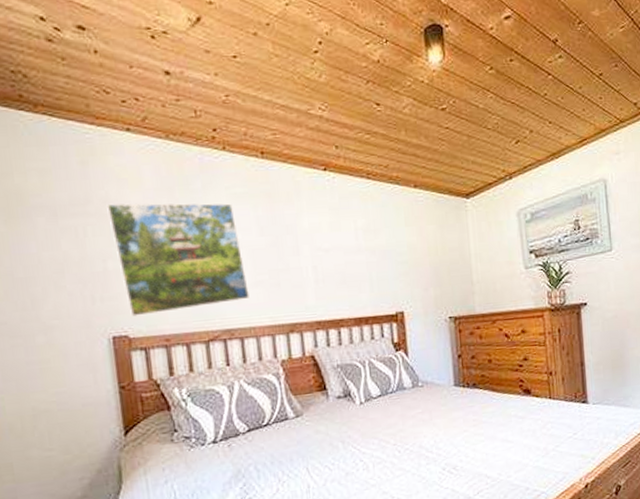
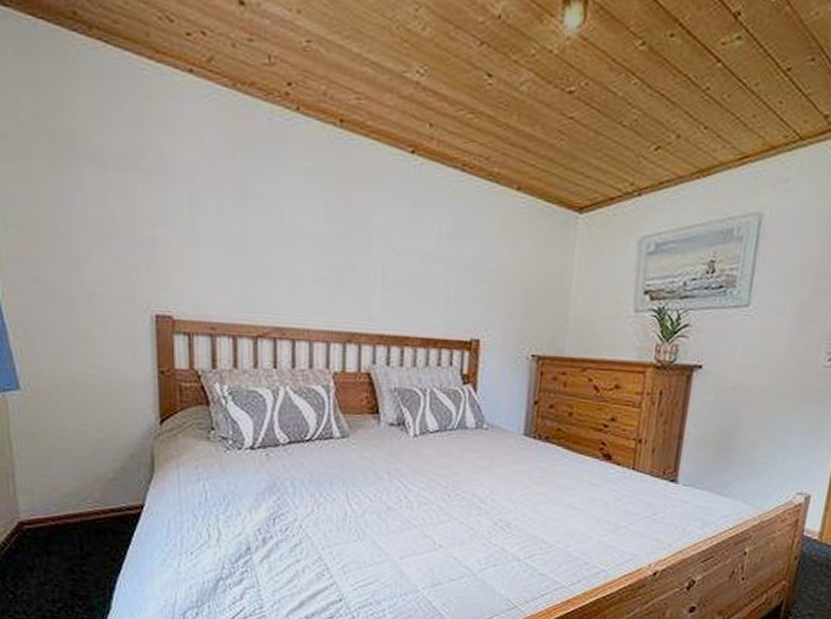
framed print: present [106,202,249,317] -> none [160,159,307,297]

